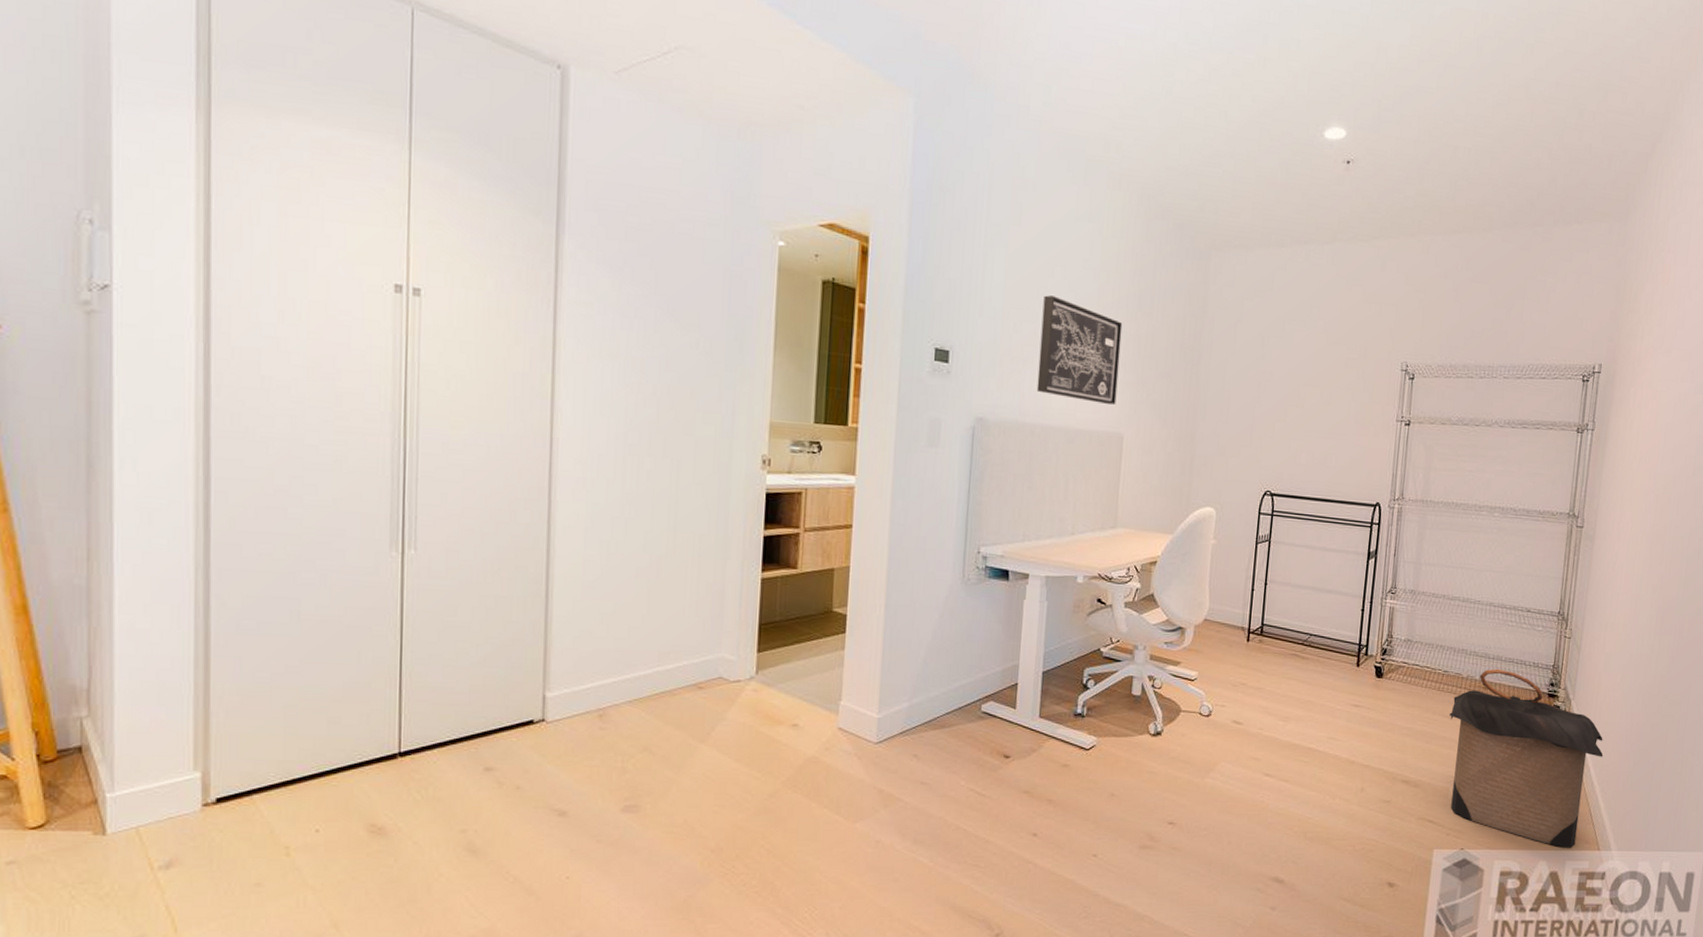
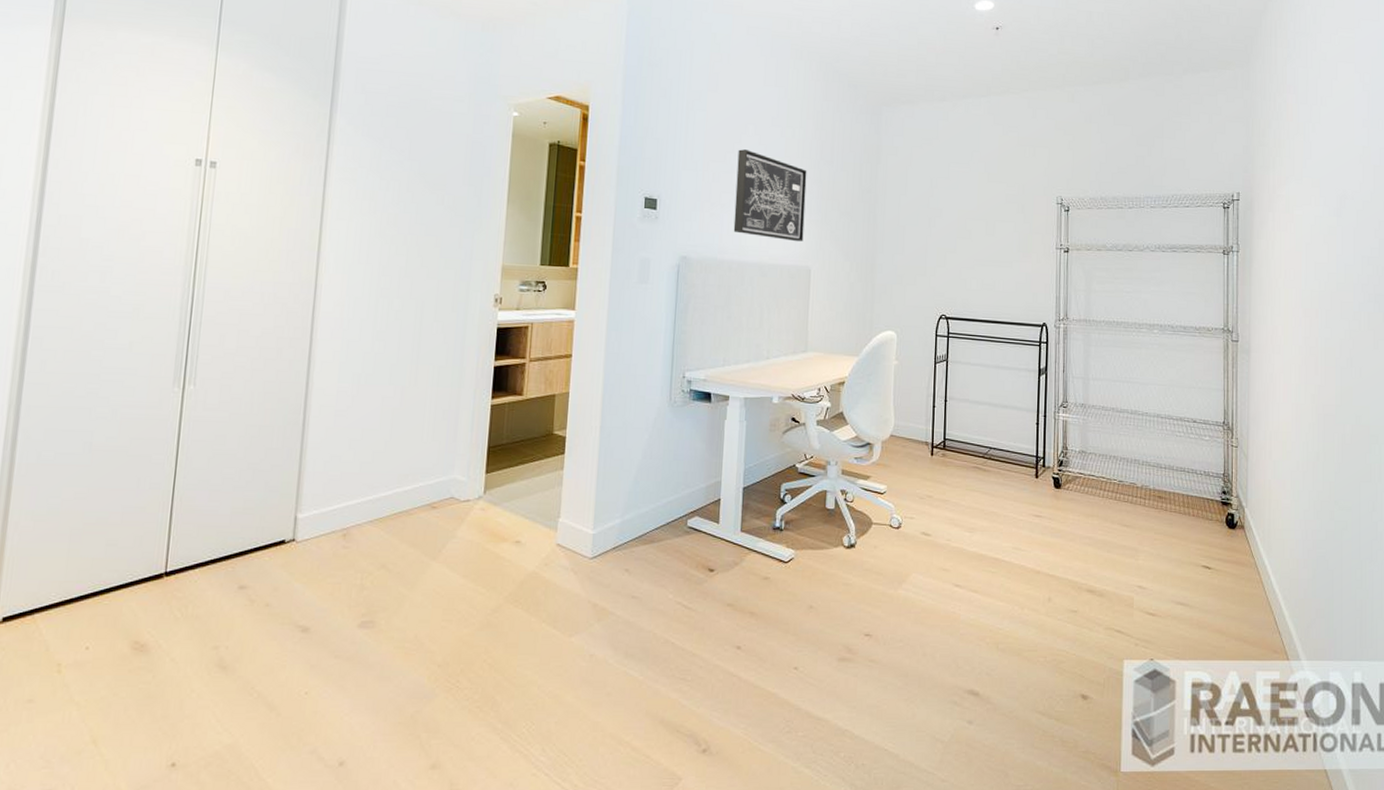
laundry hamper: present [1449,668,1603,848] -> none [1128,477,1282,658]

